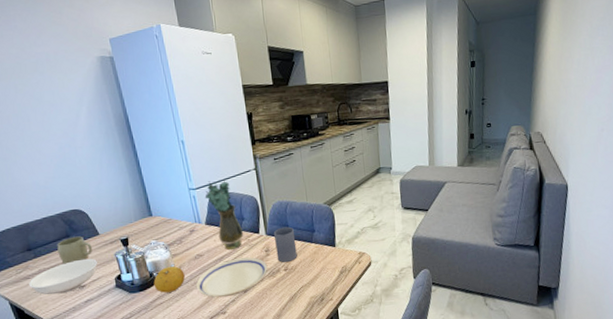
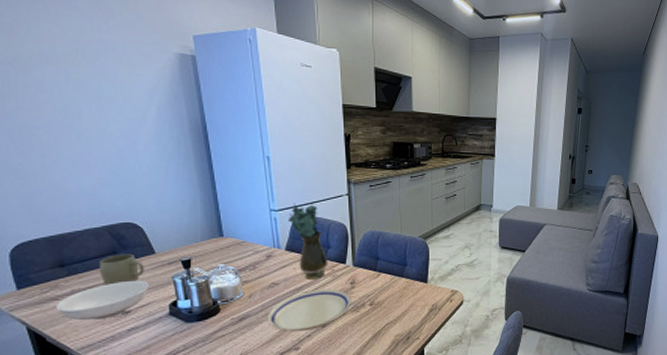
fruit: present [153,266,185,293] -> none [216,294,255,324]
cup: present [273,226,298,263] -> none [361,258,386,296]

